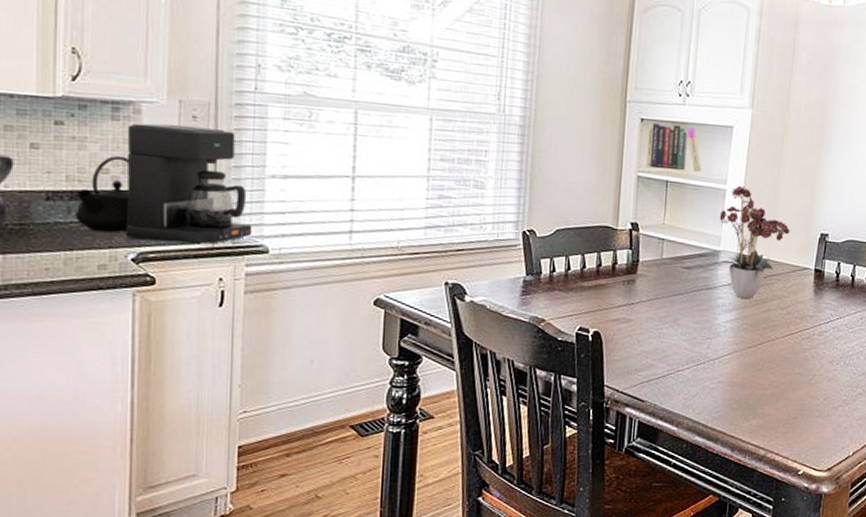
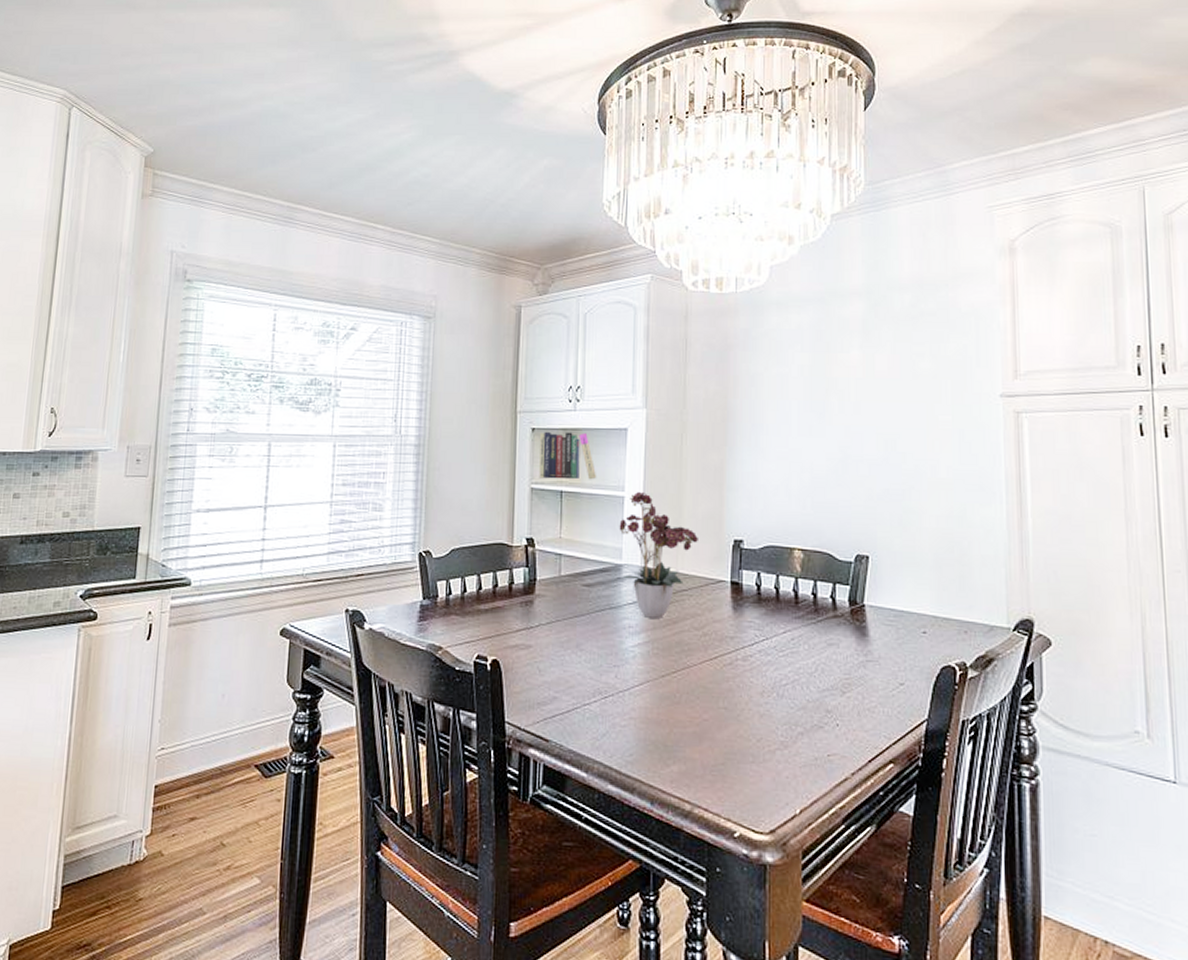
kettle: present [74,156,129,233] -> none [40,501,85,571]
coffee maker: present [126,123,253,245] -> none [78,468,179,579]

